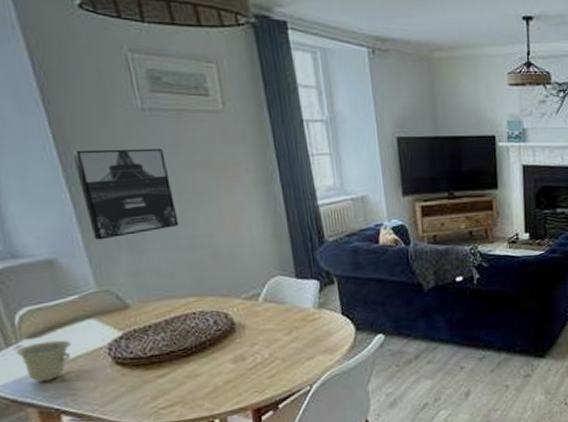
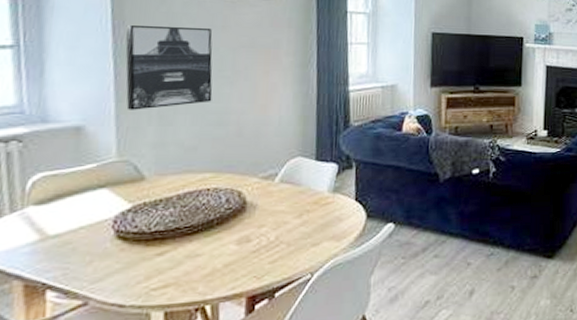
cup: present [16,340,72,382] -> none [18,209,78,252]

